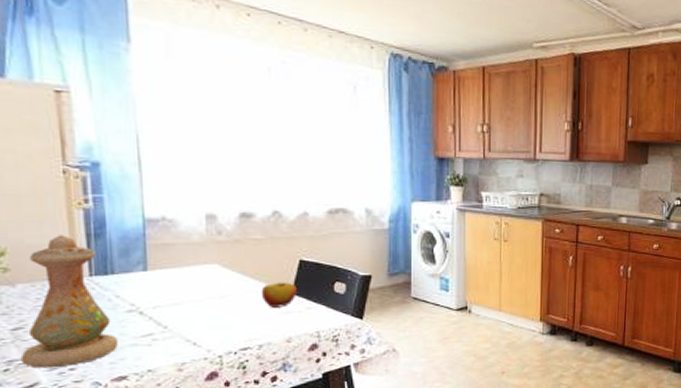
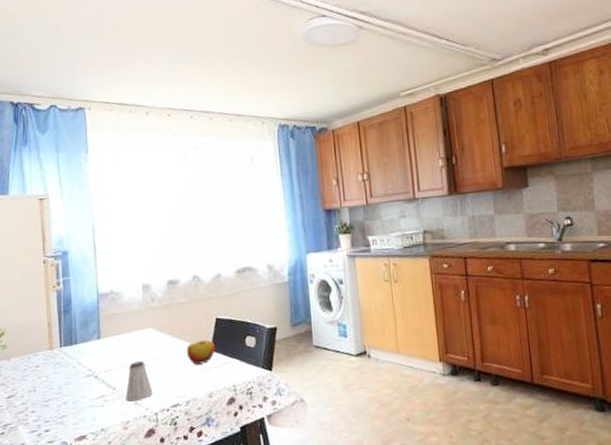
vase: present [20,235,119,369] -> none [12,314,80,431]
saltshaker: none [181,299,217,342] -> present [126,361,153,402]

